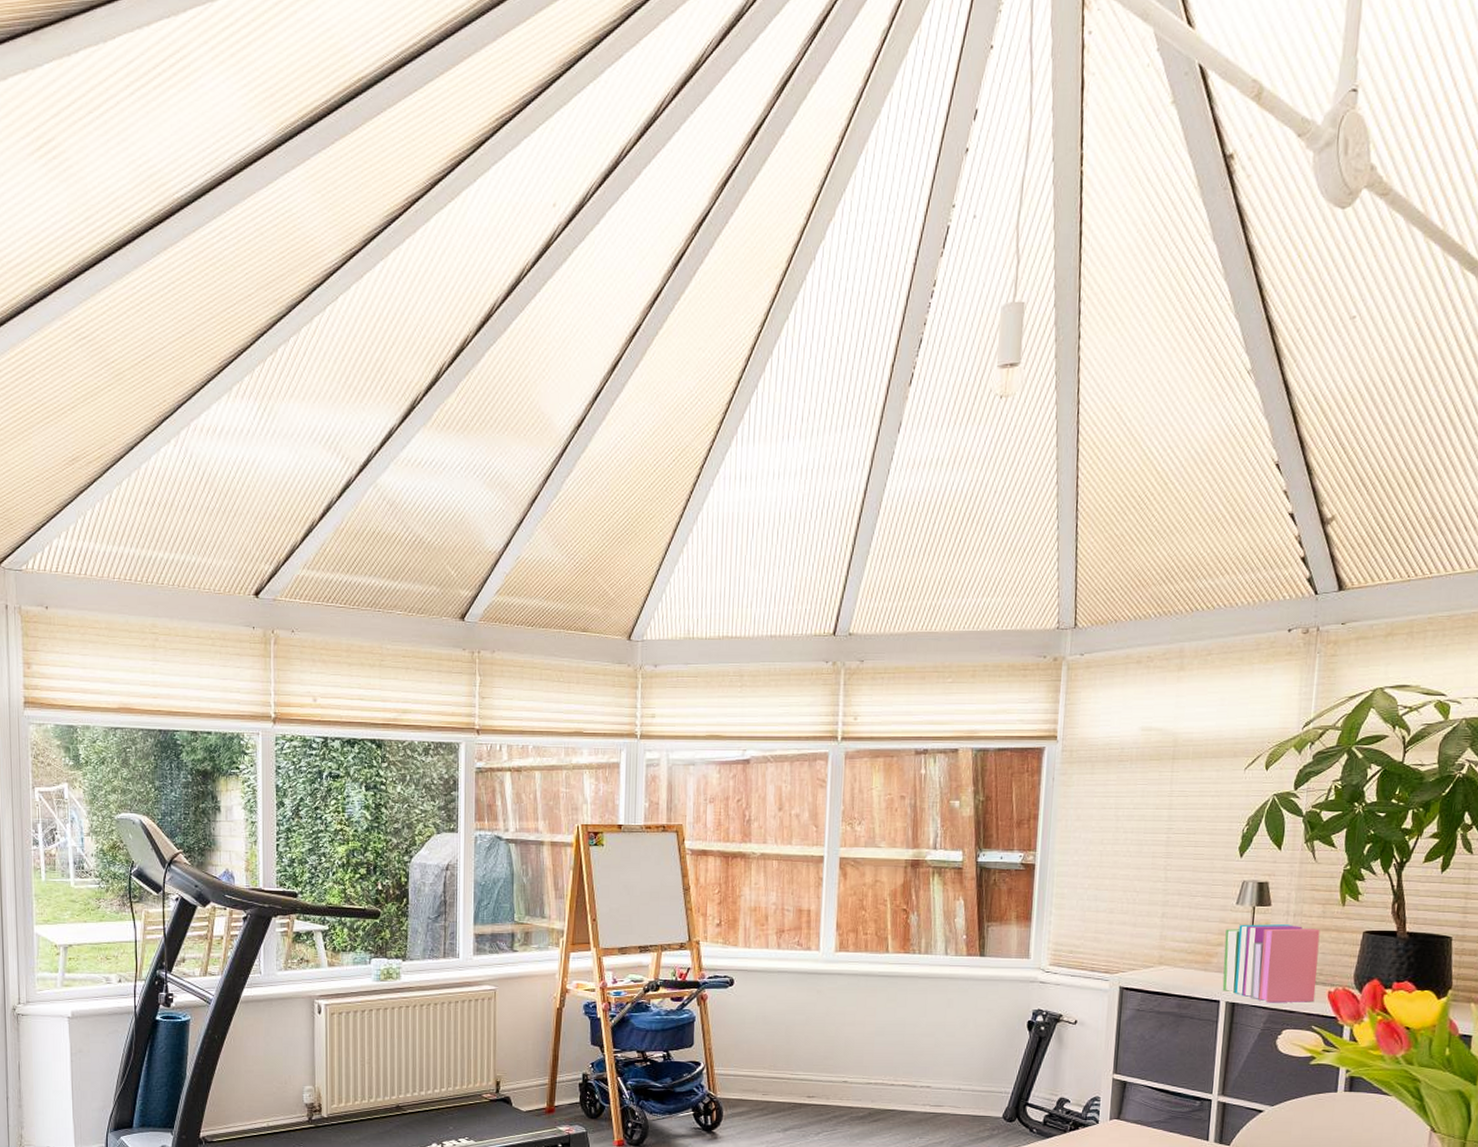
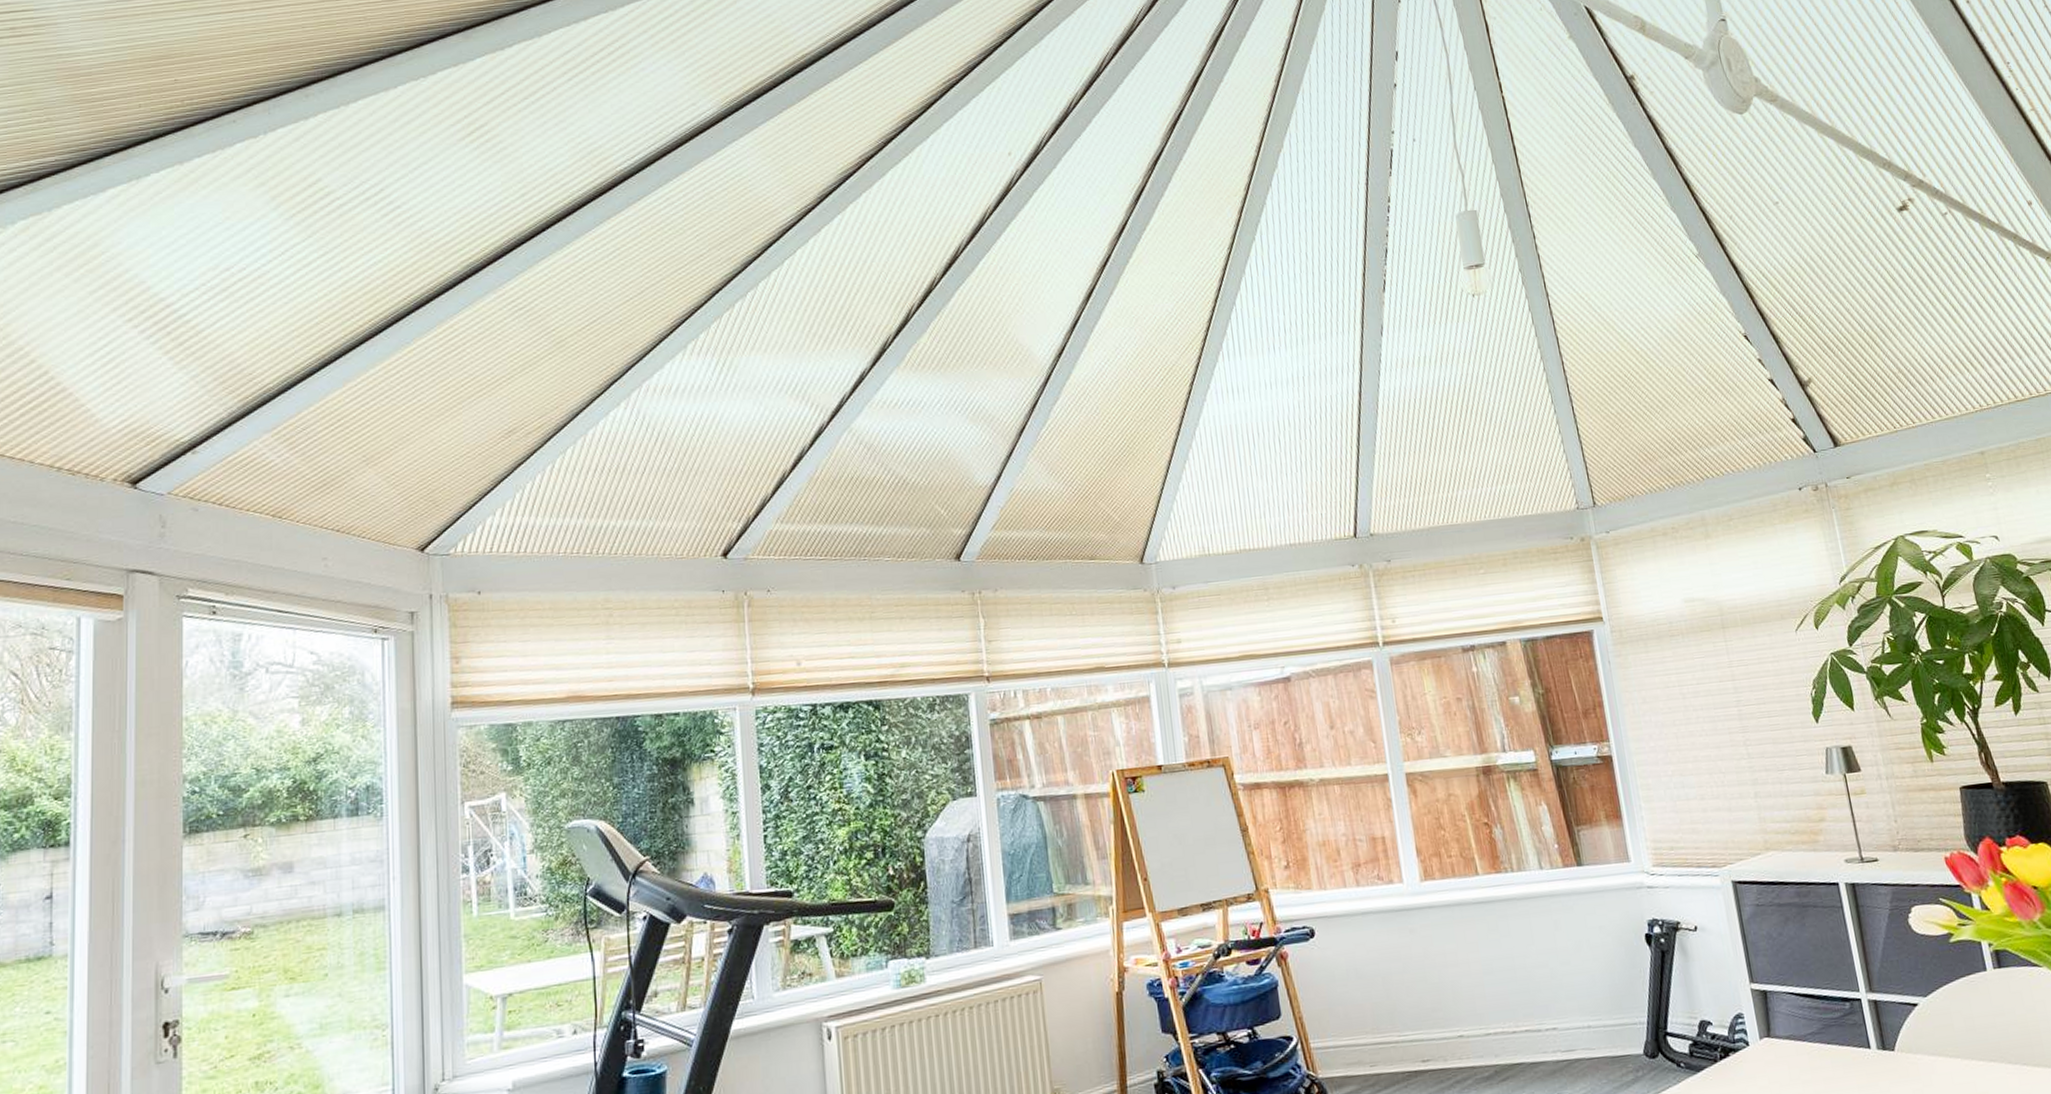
books: present [1222,924,1320,1002] -> none [1823,789,1934,878]

